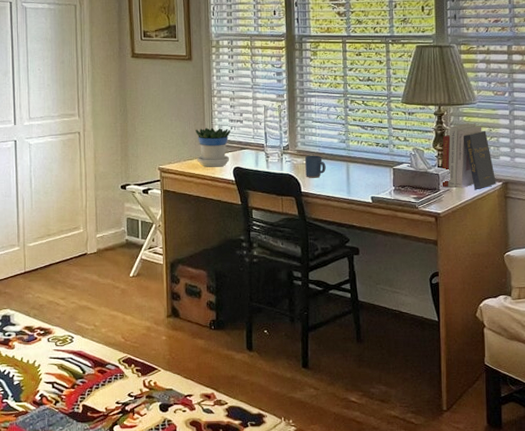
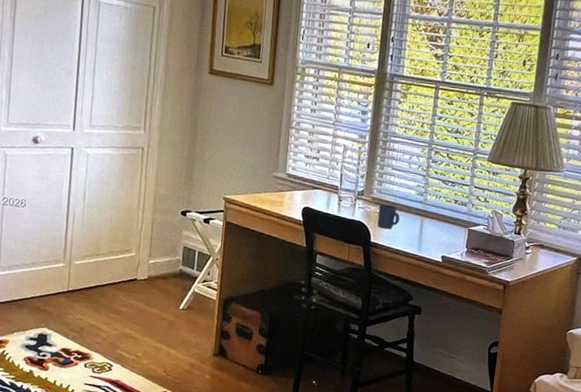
flowerpot: present [196,127,231,167] -> none [265,160,305,205]
books: present [441,123,496,190] -> none [516,191,571,263]

